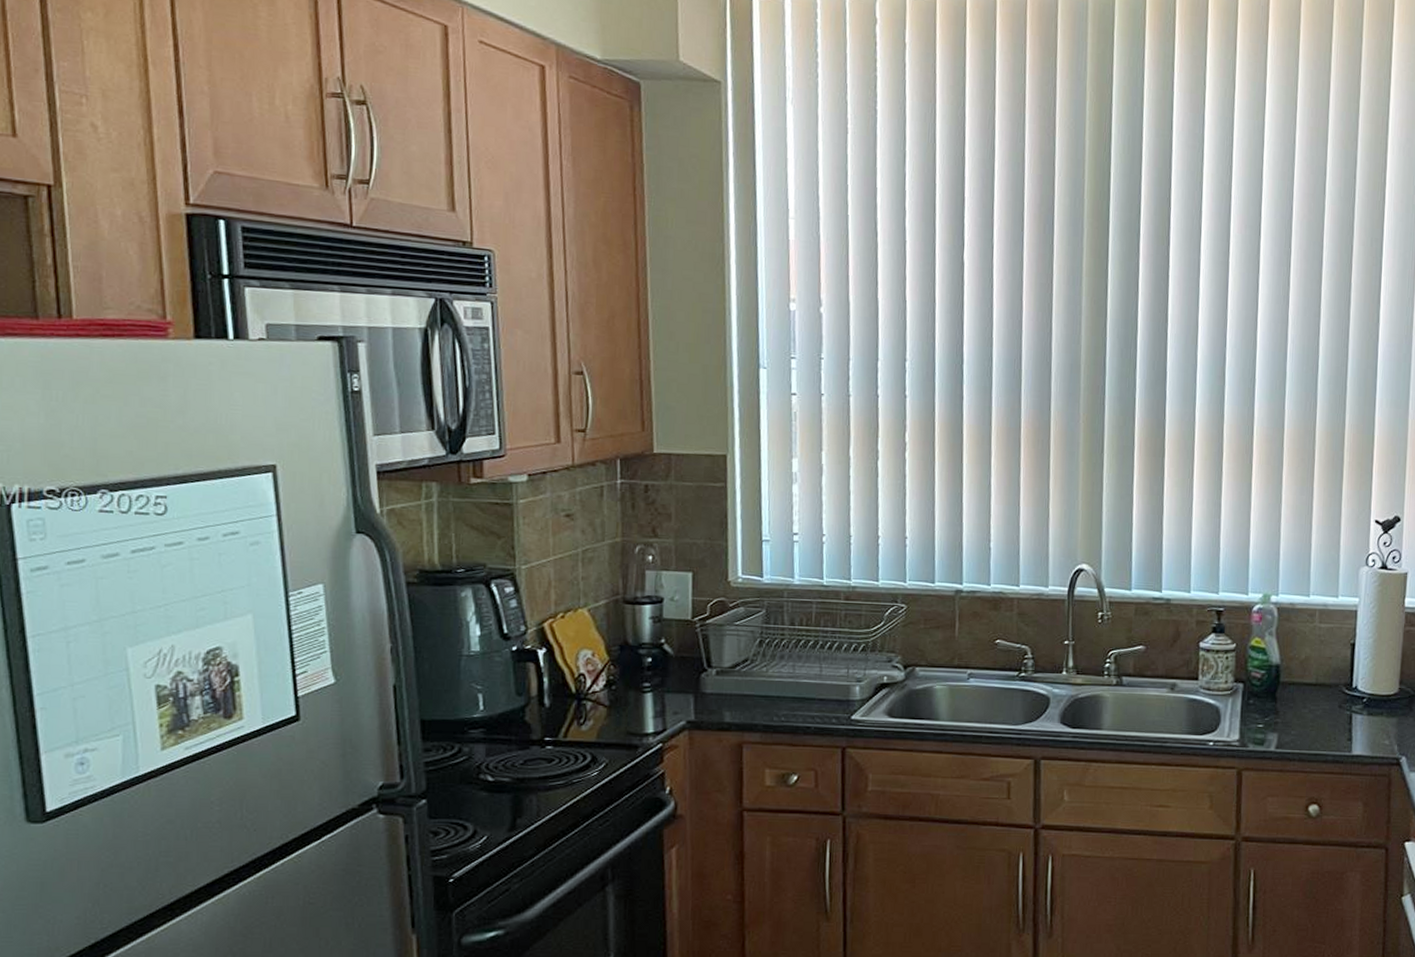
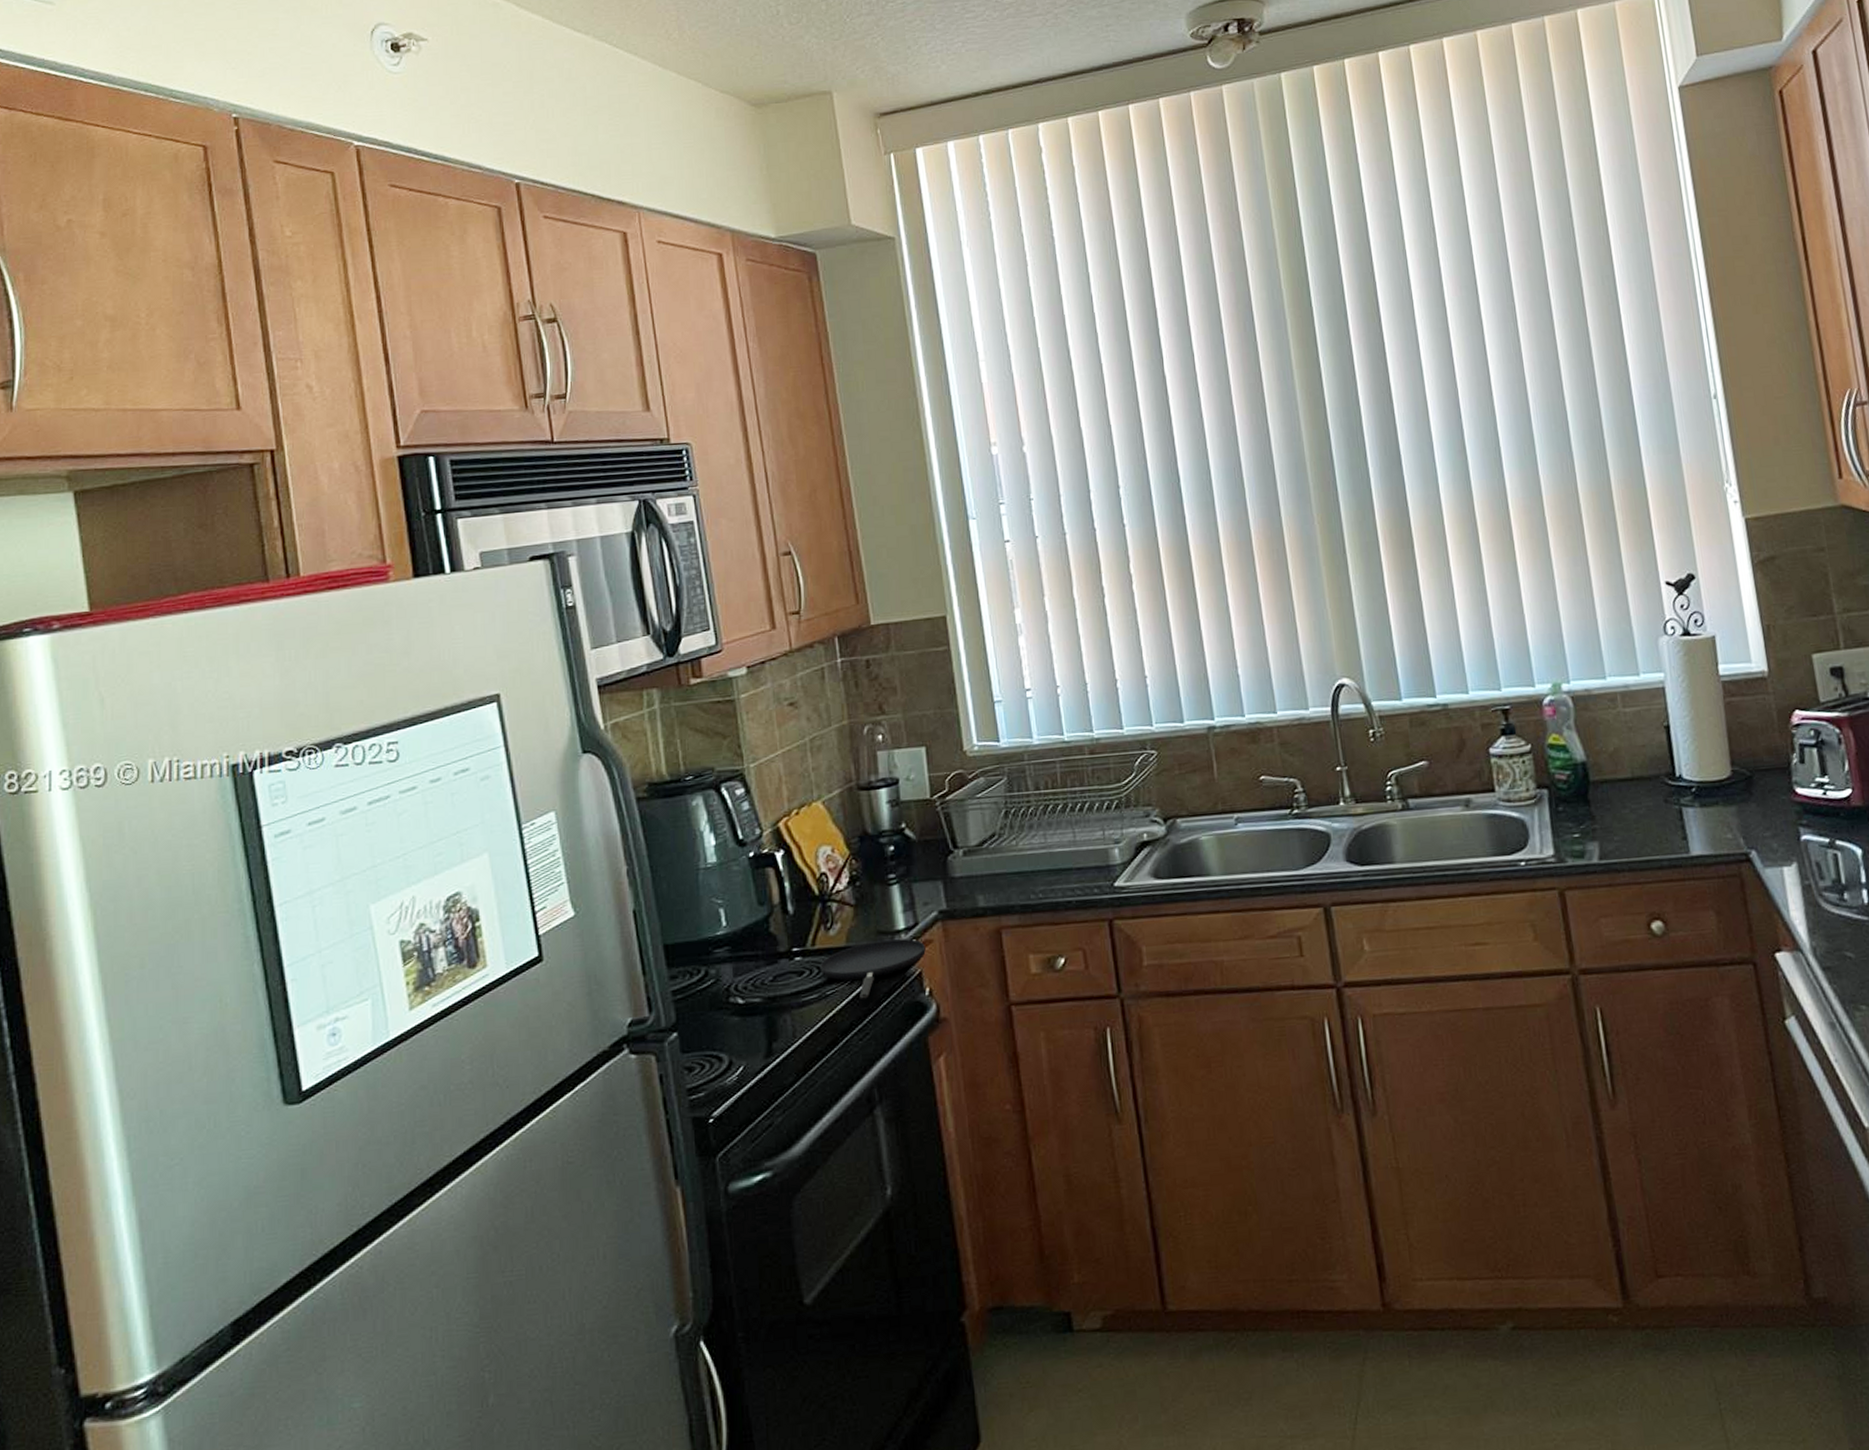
frying pan: none [569,741,671,790] -> present [820,939,926,999]

